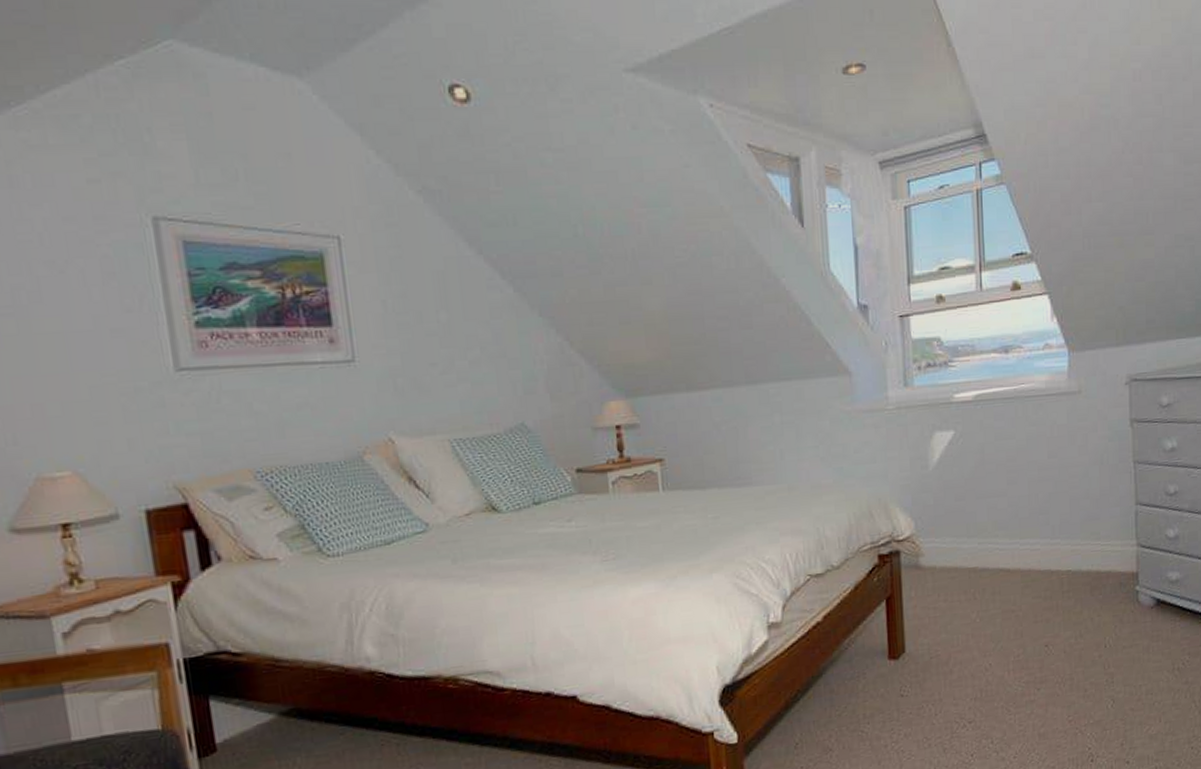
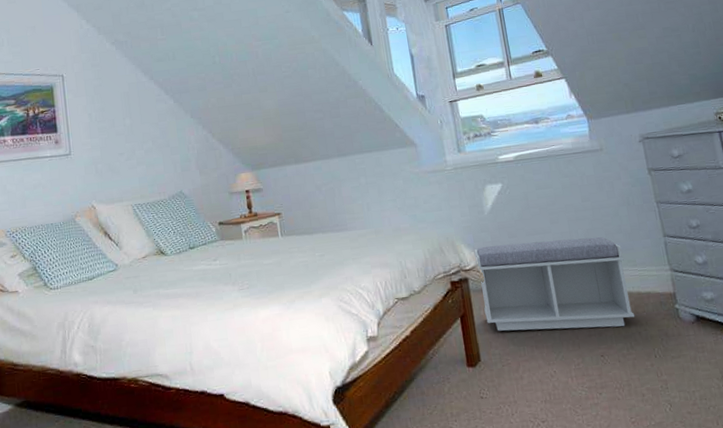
bench: none [911,502,1090,617] -> present [474,237,635,331]

